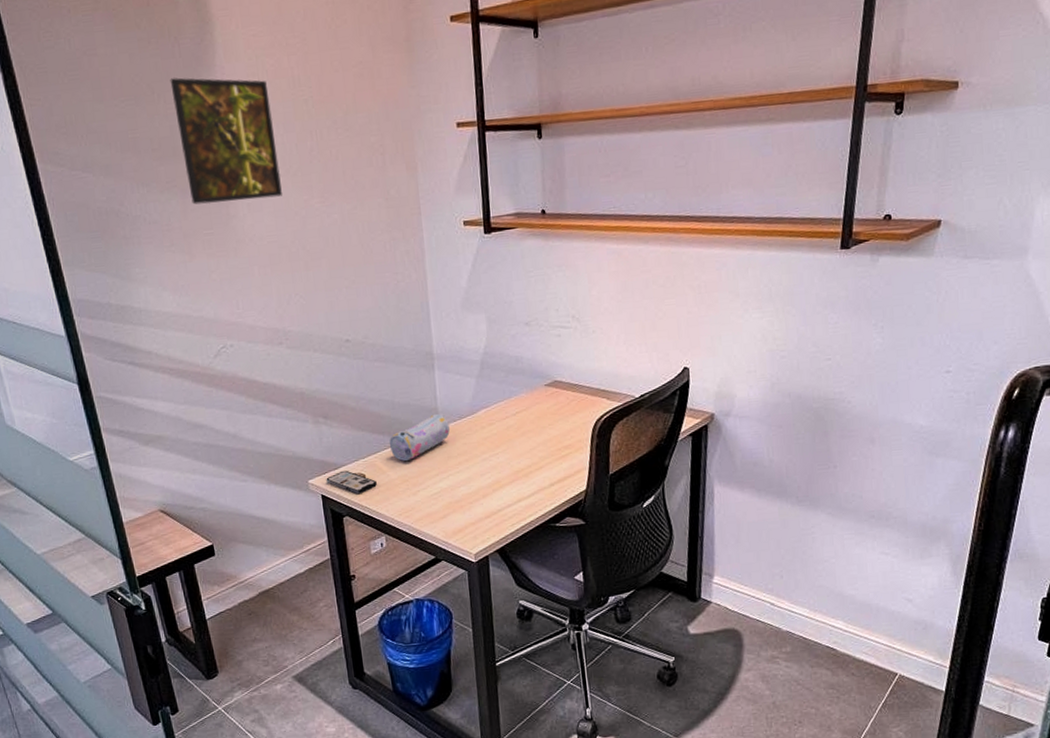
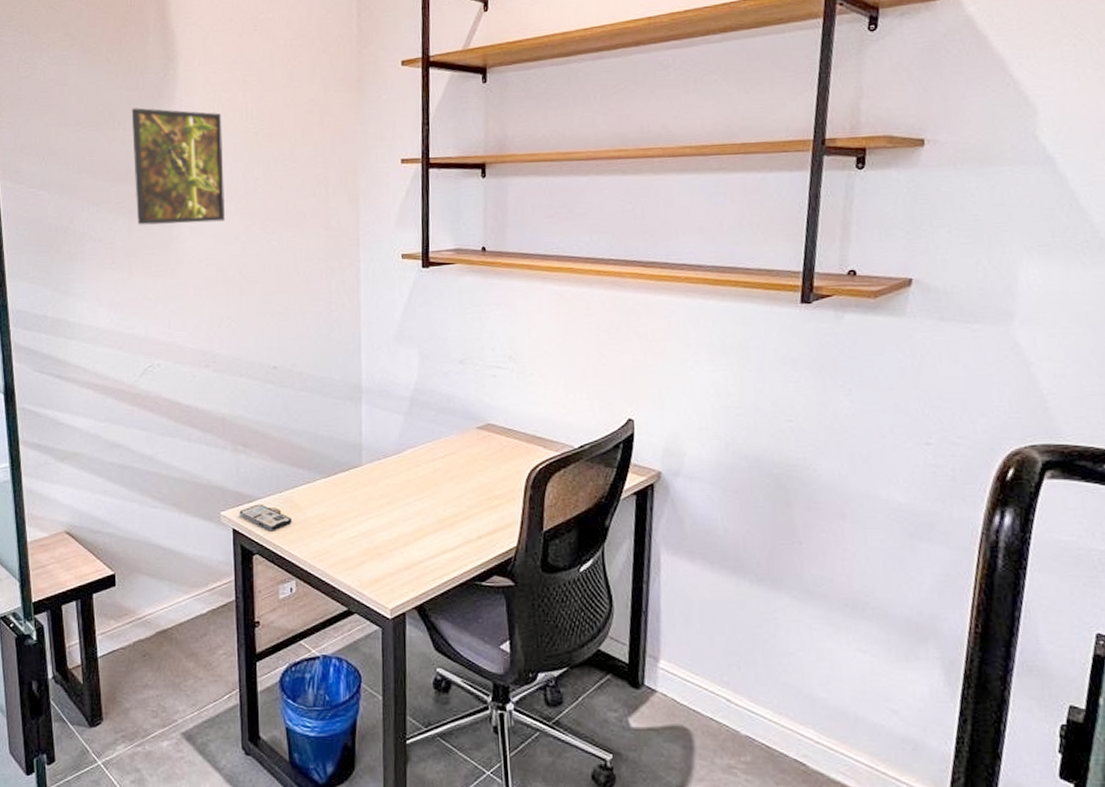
pencil case: present [390,413,450,462] -> none [309,450,373,500]

